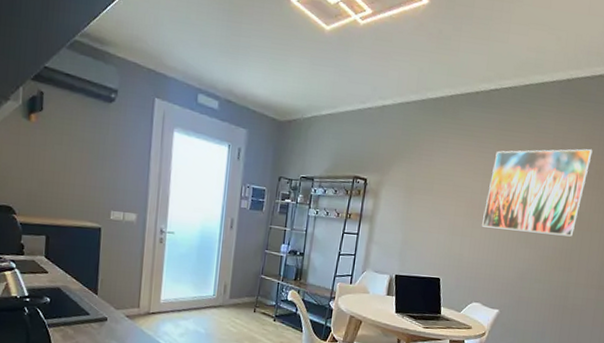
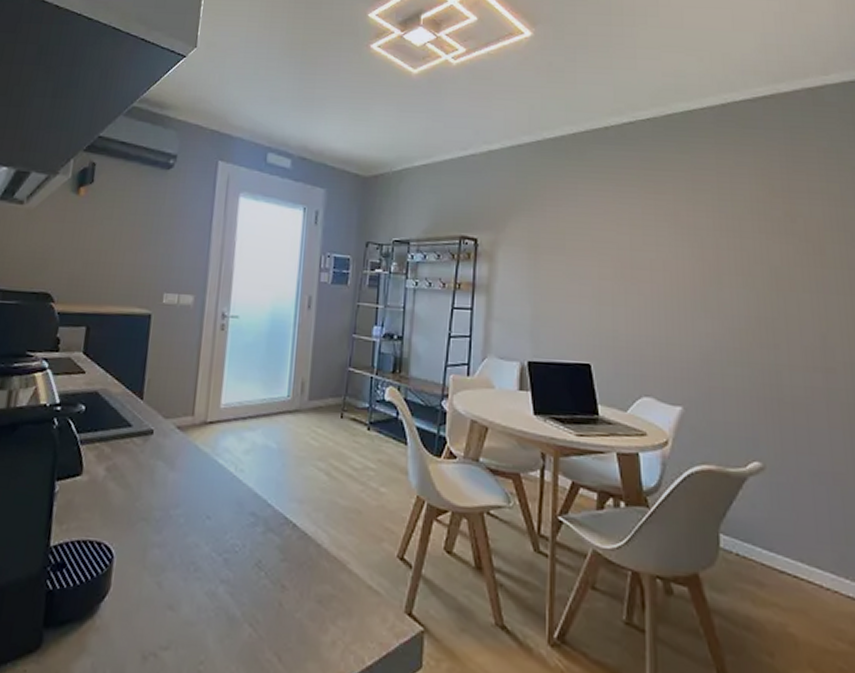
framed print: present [481,148,593,237] -> none [637,184,775,301]

